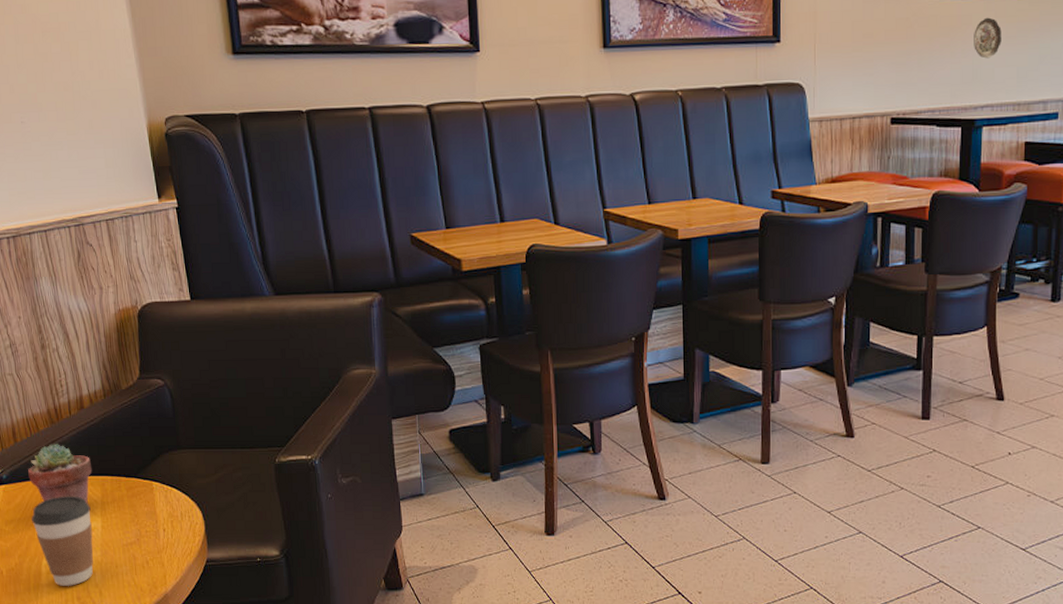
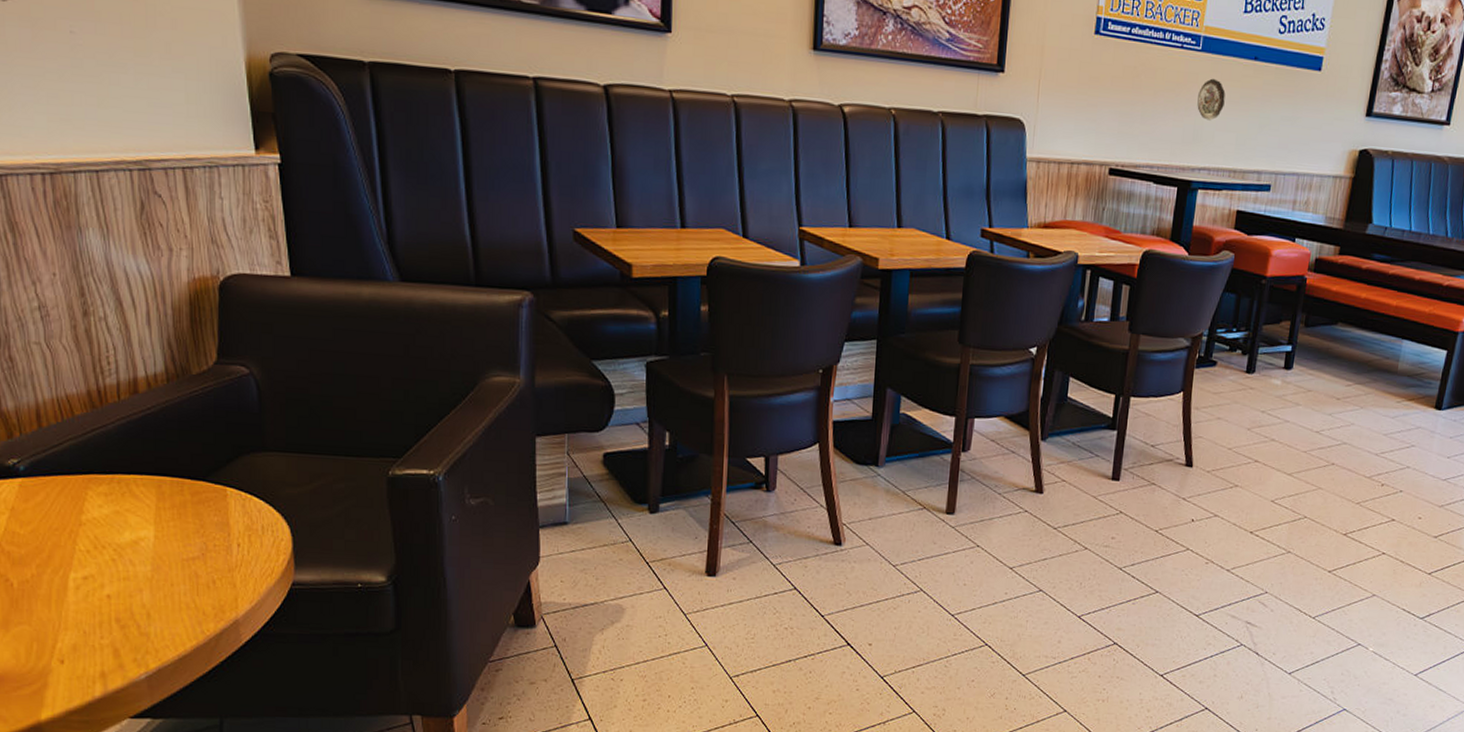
potted succulent: present [28,444,92,504] -> none [56,433,146,508]
coffee cup: present [32,496,93,586] -> none [58,496,142,605]

